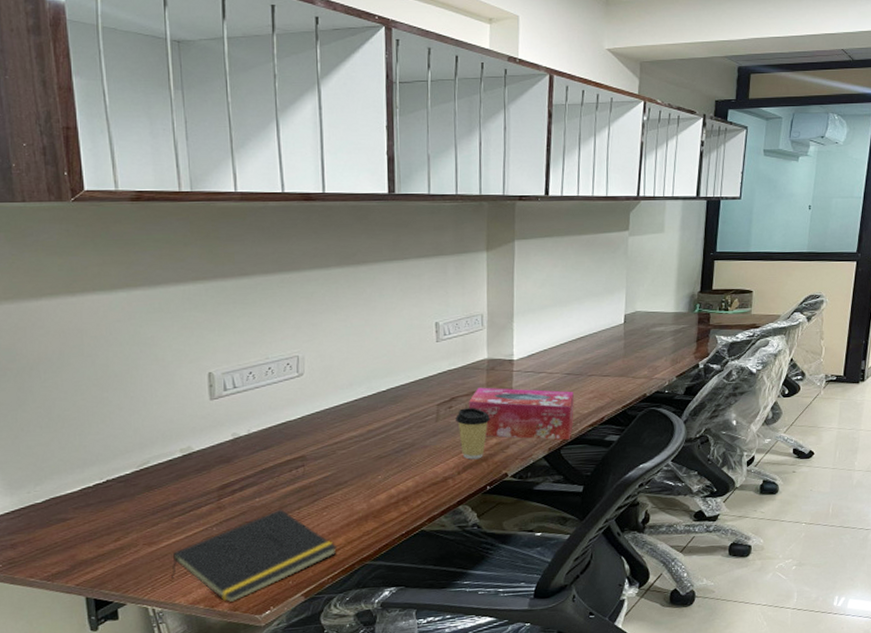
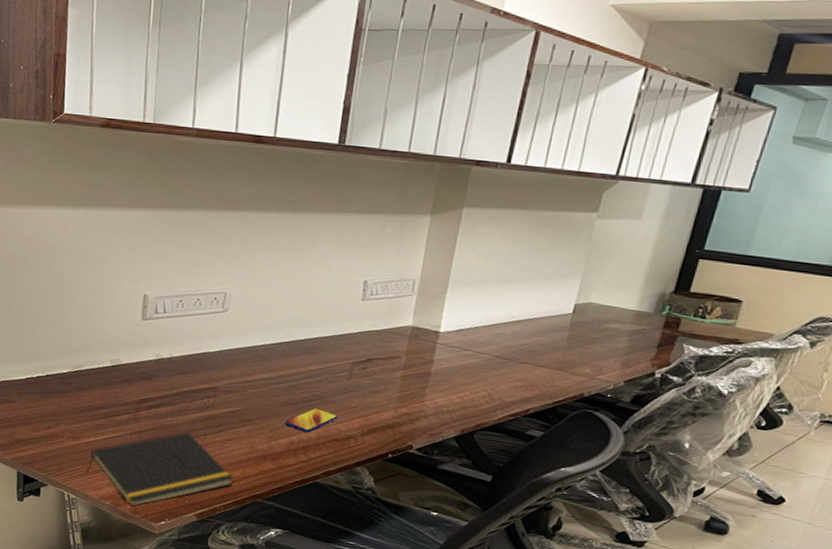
smartphone: none [381,455,432,483] -> present [285,407,337,433]
coffee cup: present [456,408,491,460] -> none [368,371,405,425]
tissue box: present [469,387,574,440] -> none [384,353,500,425]

